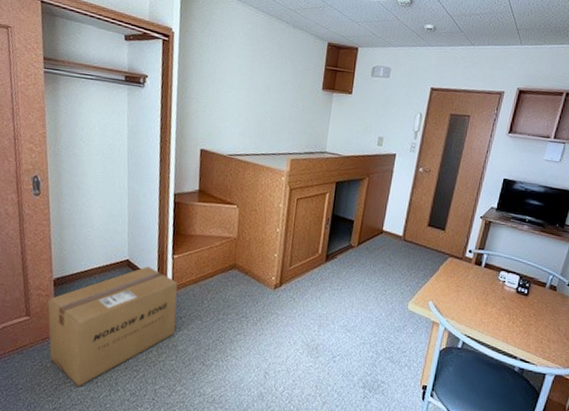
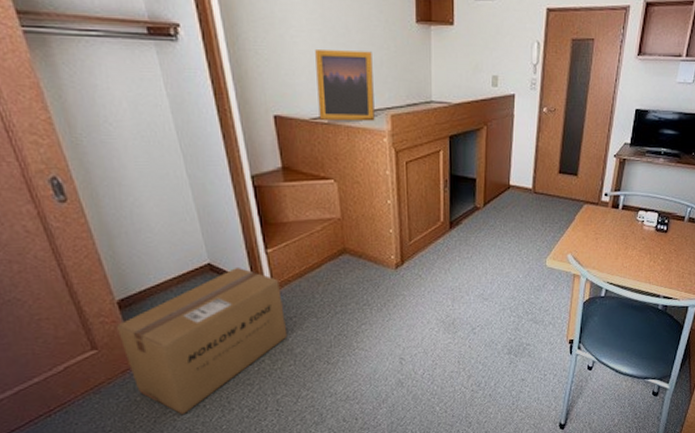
picture frame: none [234,103,284,163] -> present [315,50,375,121]

